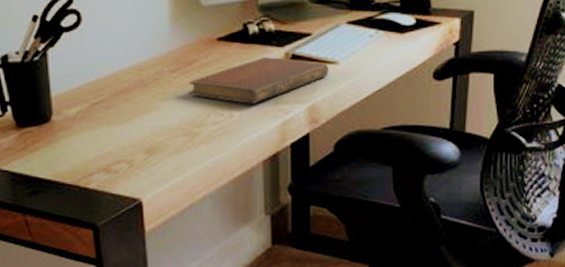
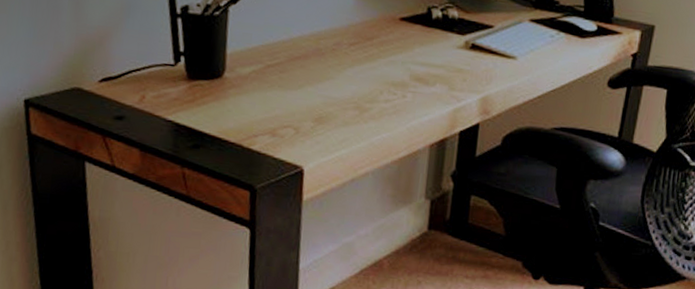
notebook: present [189,57,329,104] -> none [366,42,506,87]

